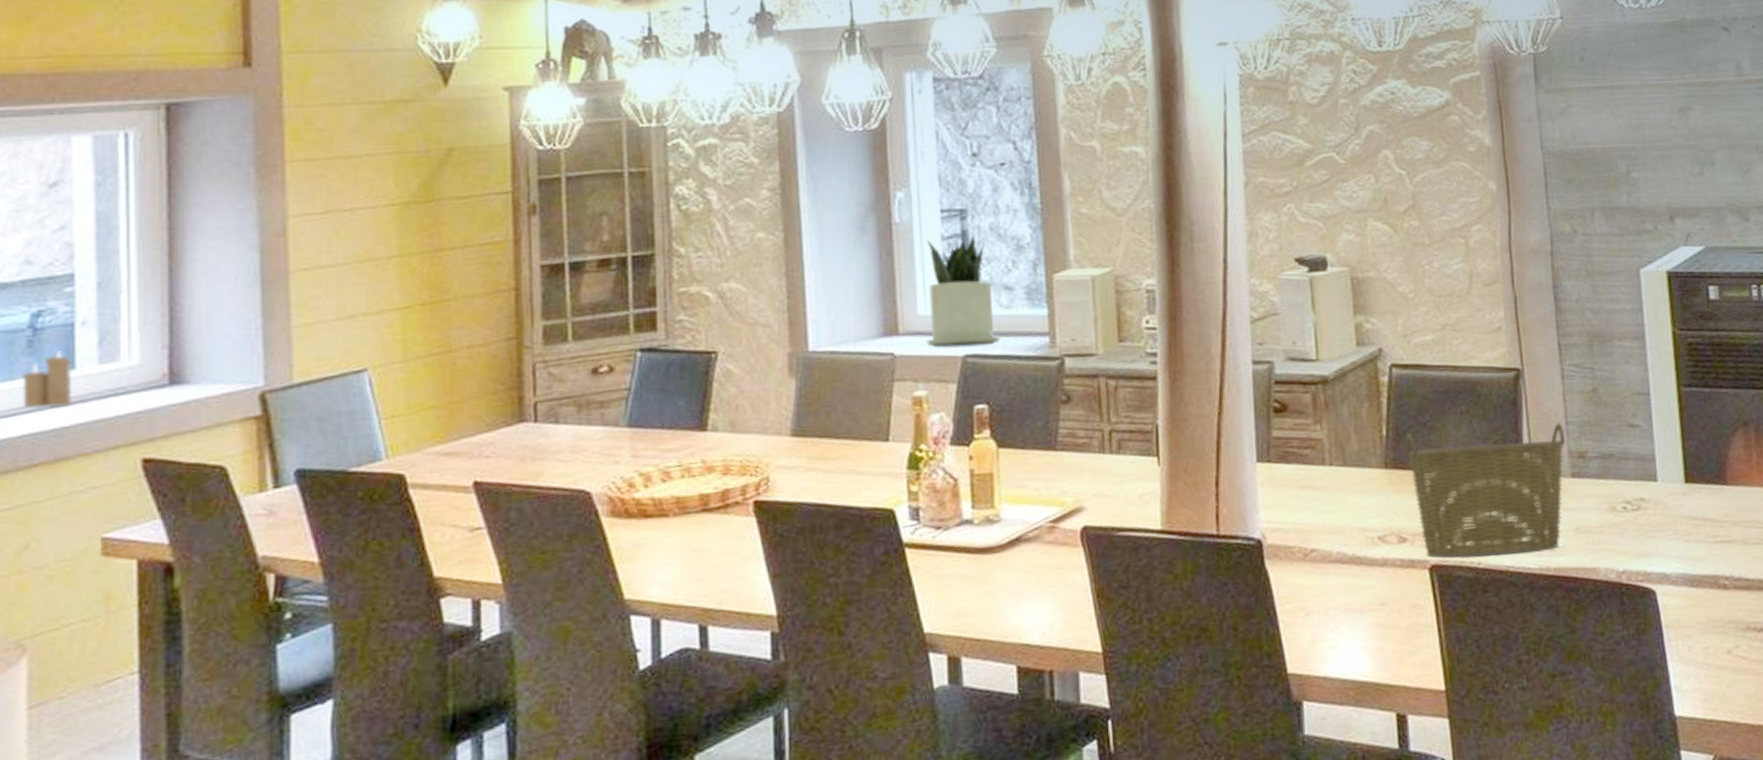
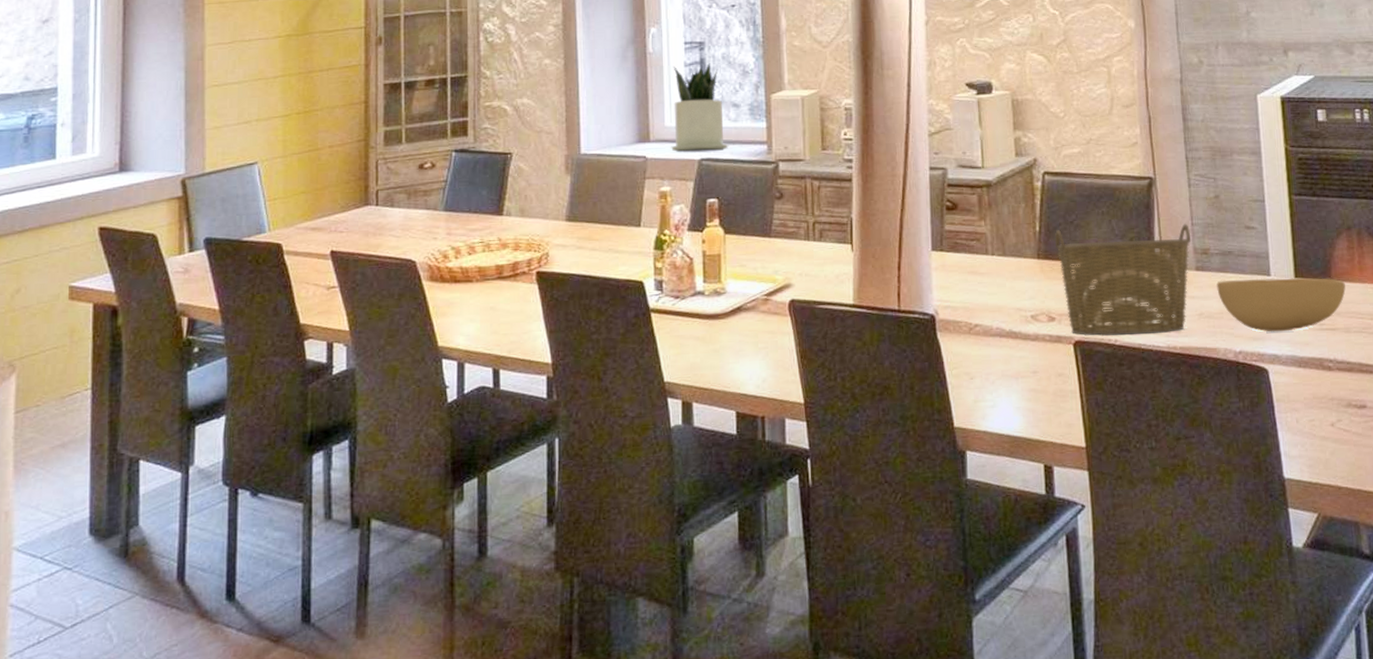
candle: present [22,351,73,409] -> none [19,145,54,188]
bowl: none [1595,482,1743,547] -> present [1216,277,1346,332]

